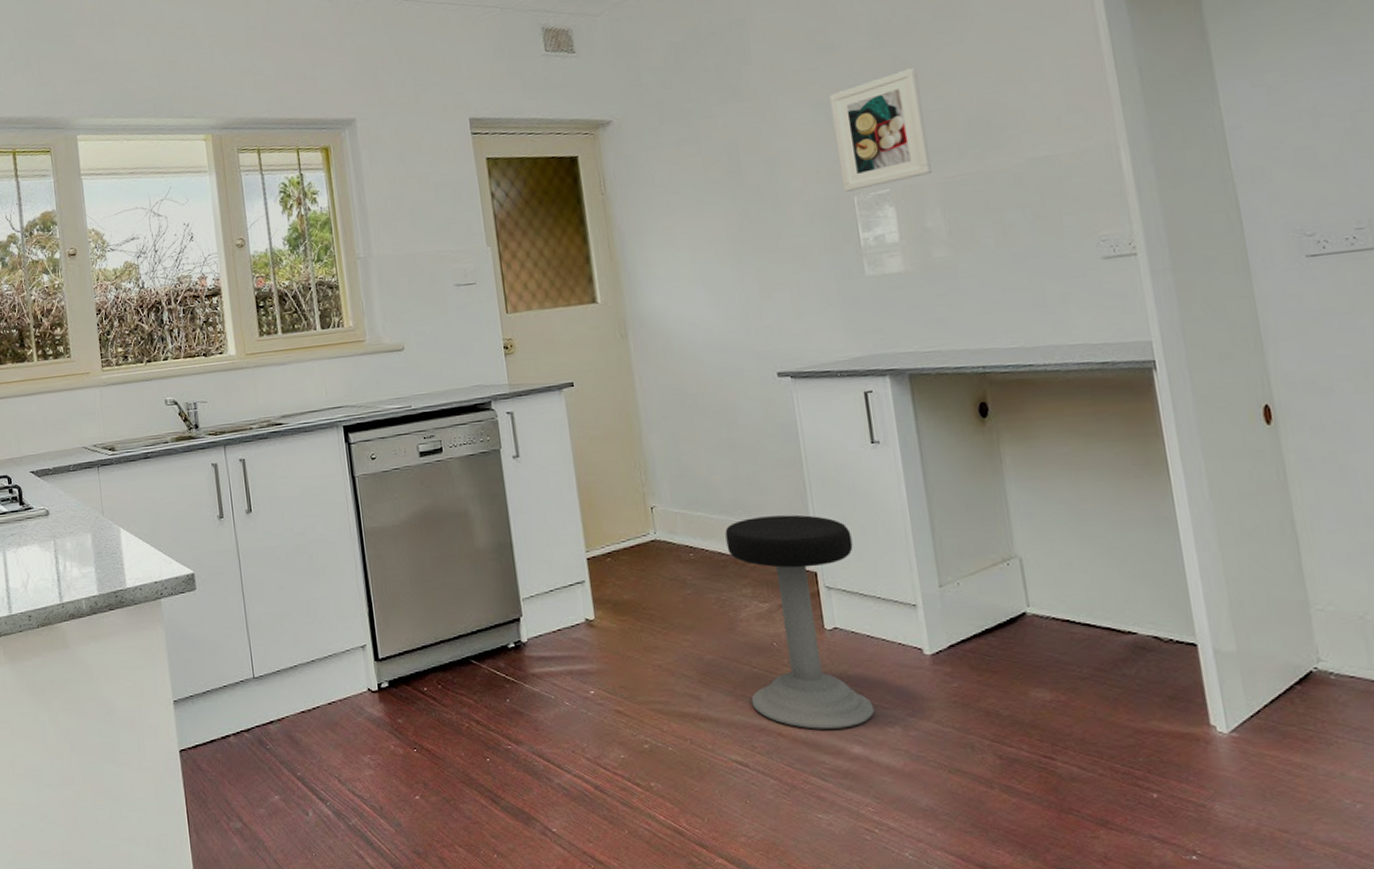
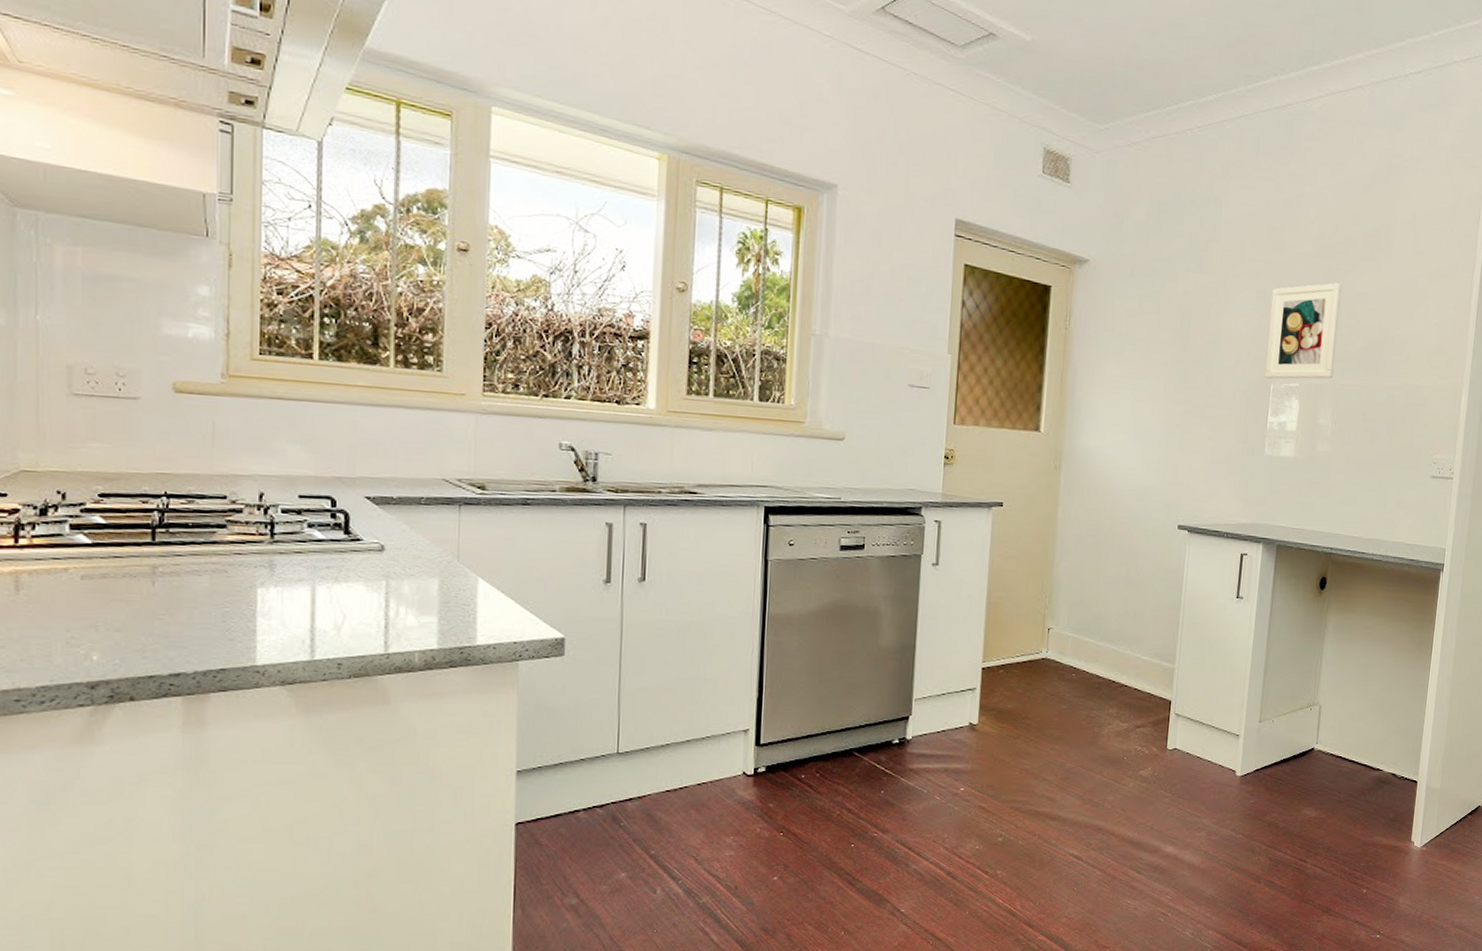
stool: present [725,514,875,730] -> none [1096,648,1205,831]

